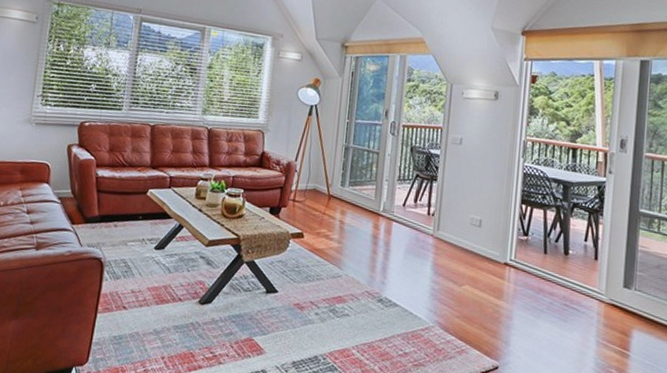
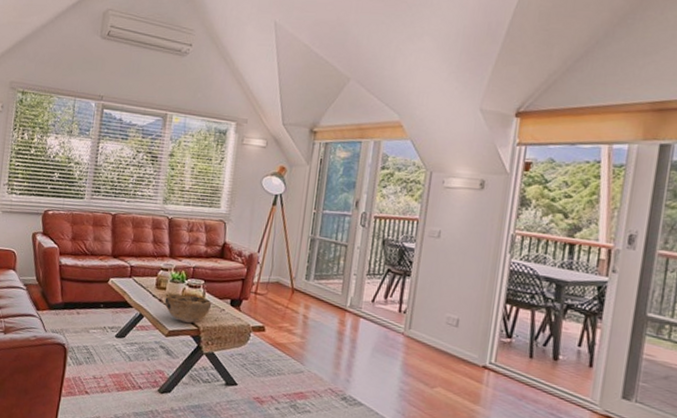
decorative bowl: none [204,204,252,232] -> present [164,294,212,323]

